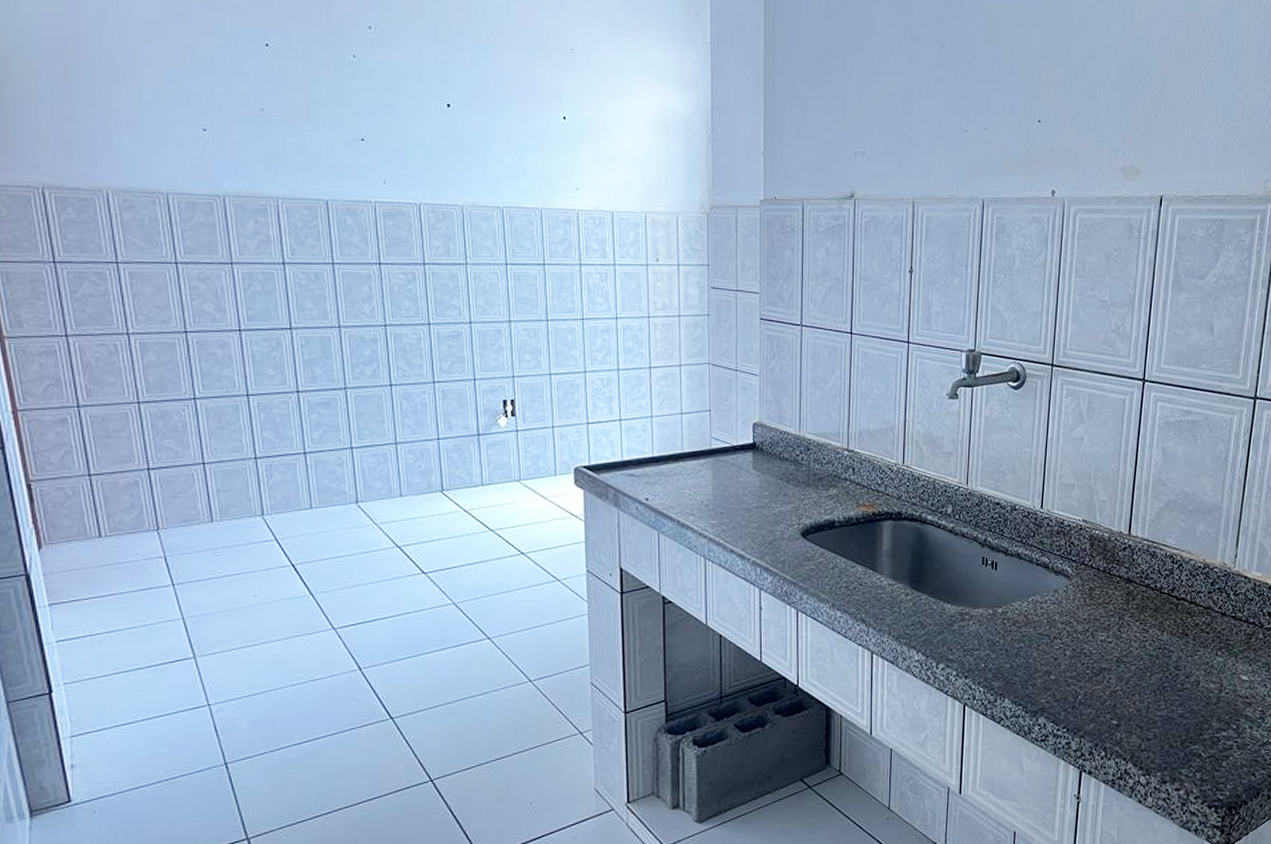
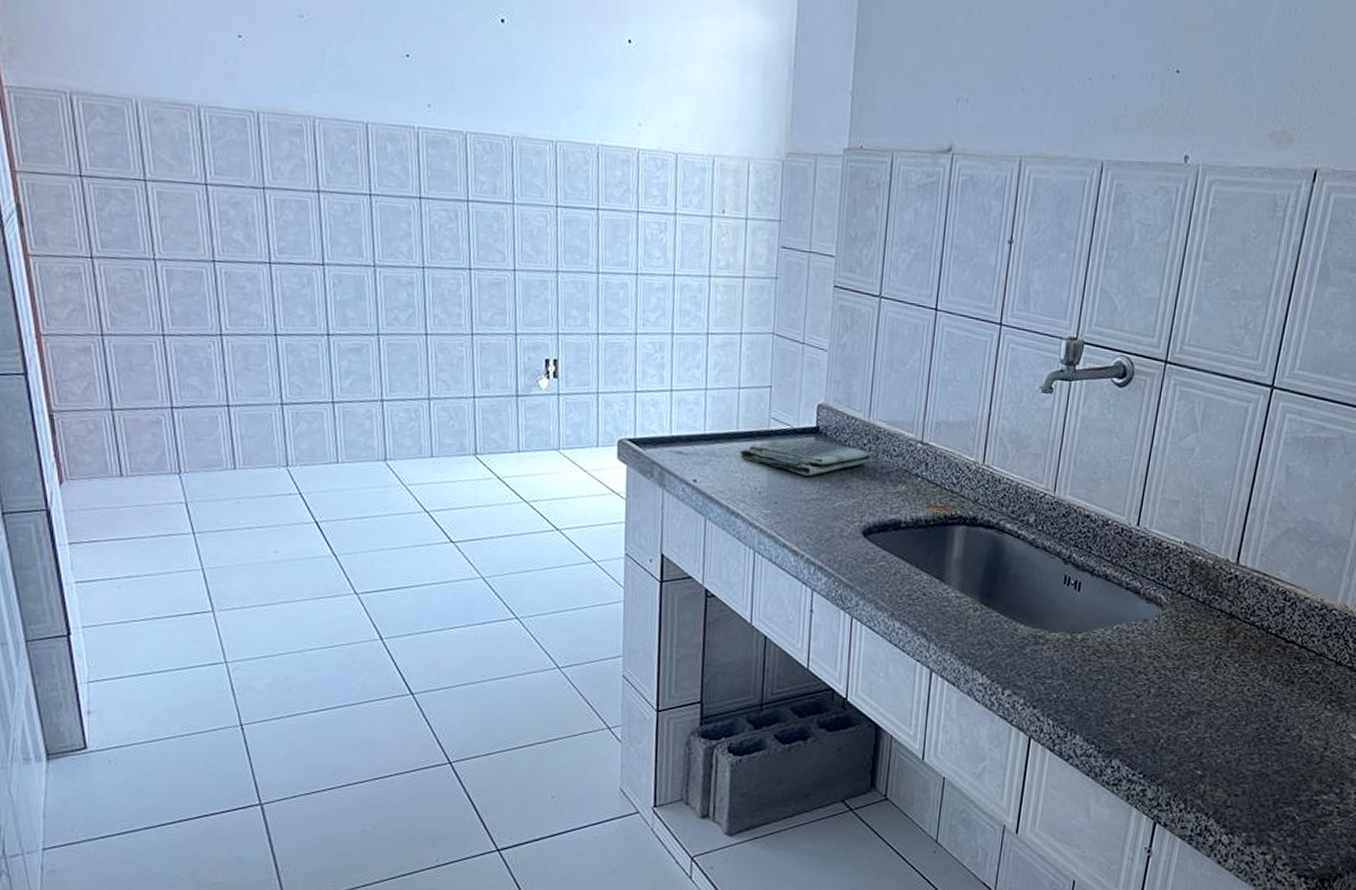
dish towel: none [686,453,805,487] -> present [740,437,873,476]

